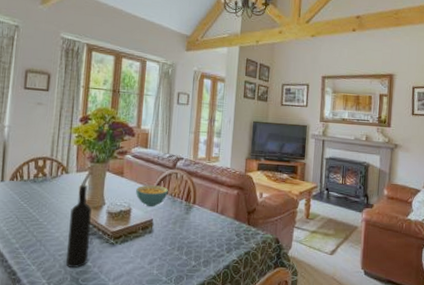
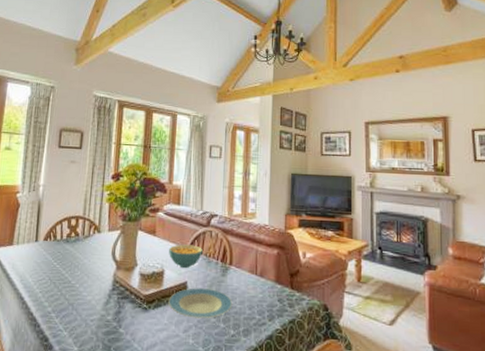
wine bottle: present [66,184,92,268] -> none [98,244,124,335]
plate: none [135,224,195,252] -> present [168,288,233,319]

